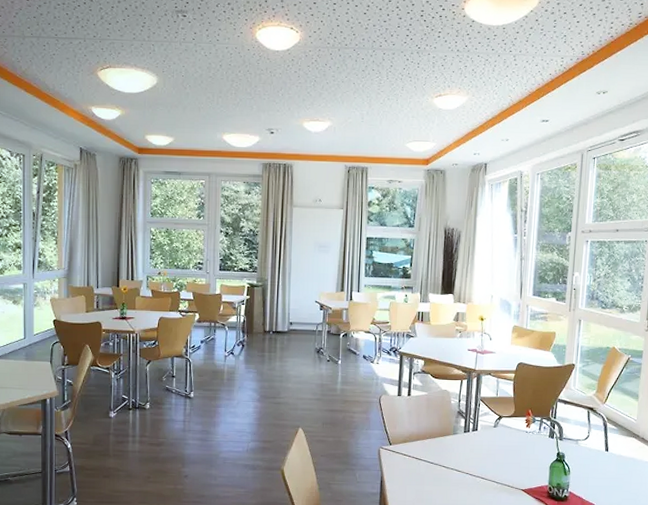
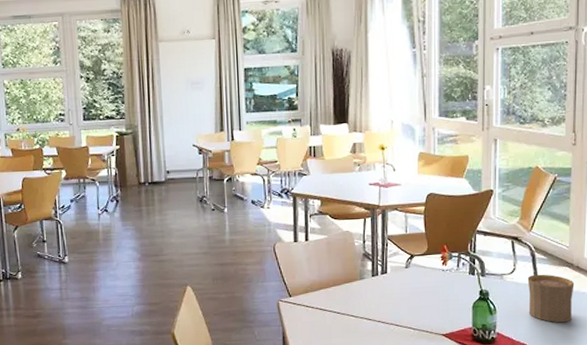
cup: none [598,442,639,487] -> present [527,274,575,323]

